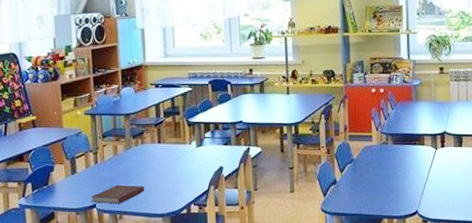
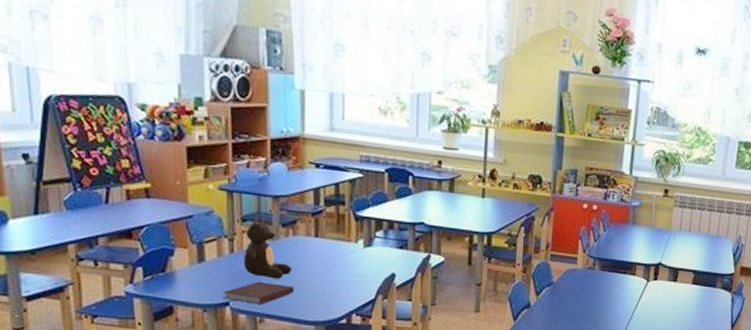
teddy bear: none [105,131,142,182] -> present [244,215,292,279]

